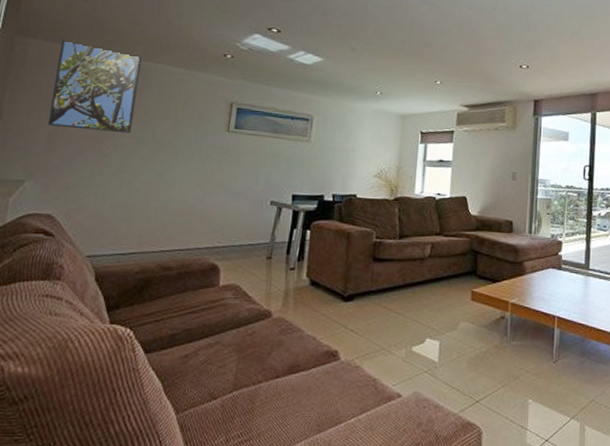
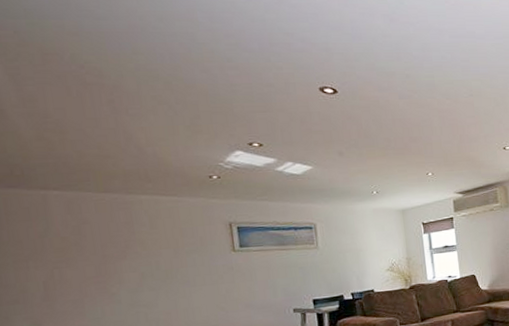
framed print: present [47,38,143,134] -> none [26,182,133,274]

